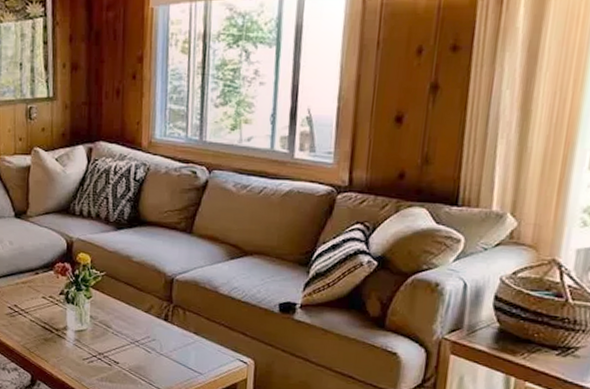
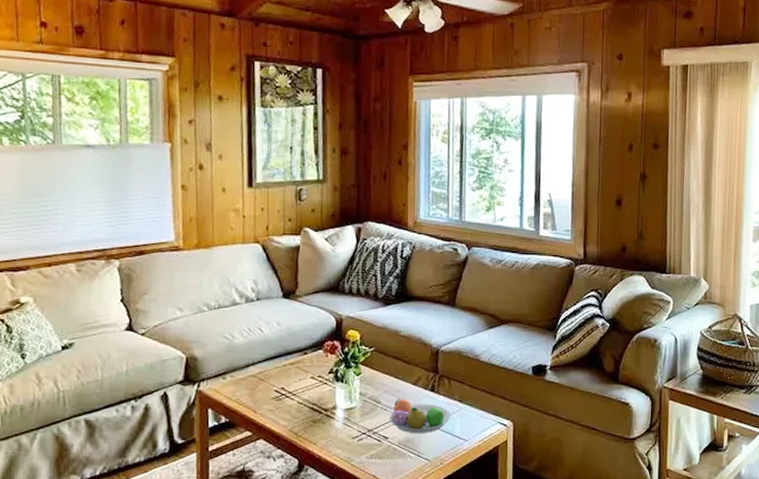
fruit bowl: none [120,324,186,363] -> present [389,397,451,434]

